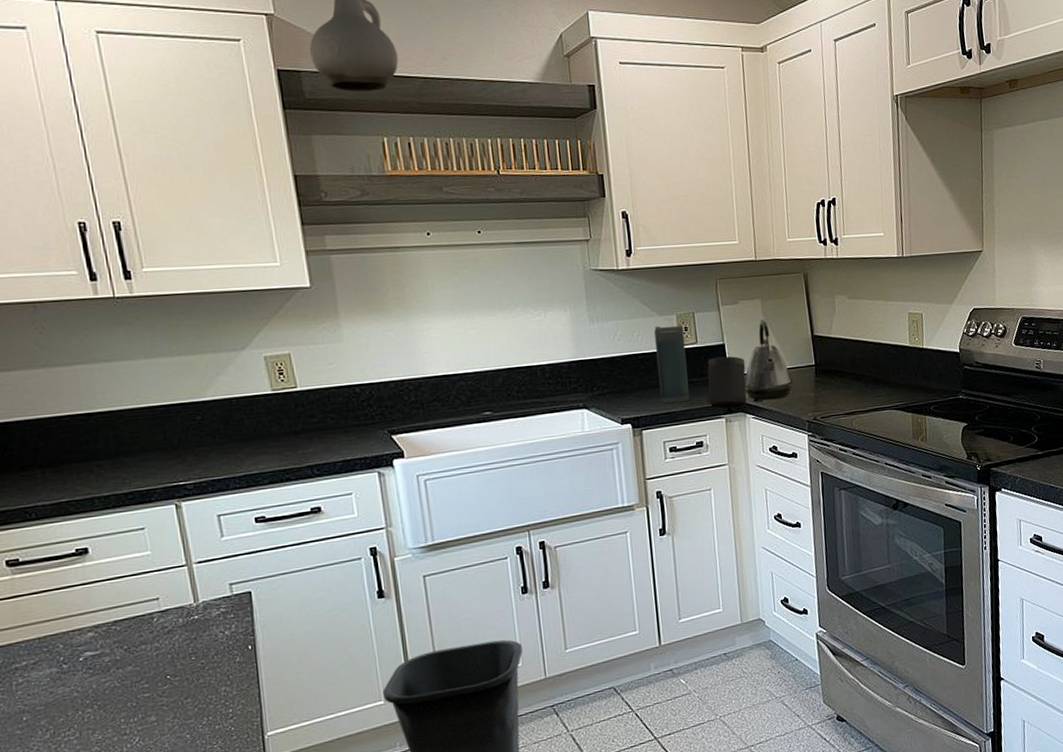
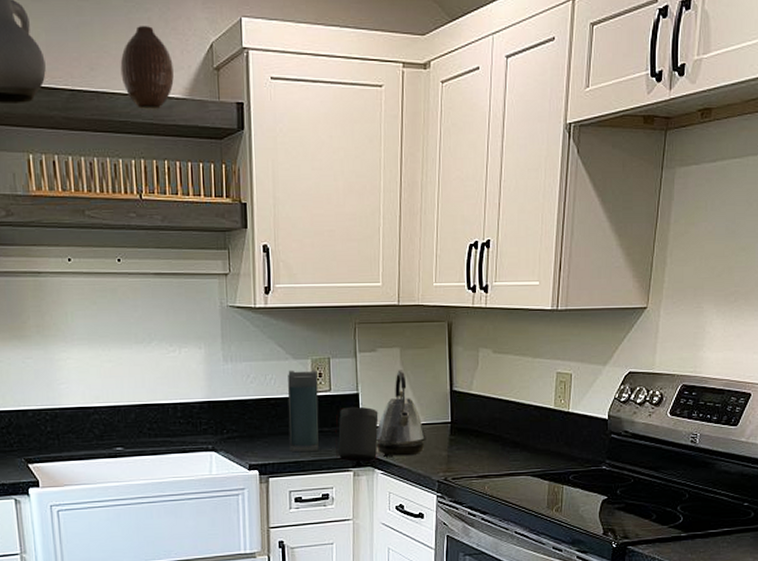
vase: none [472,20,526,94] -> present [120,26,174,110]

